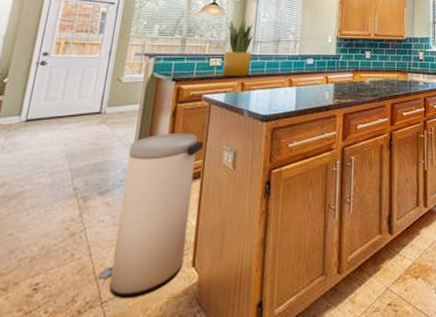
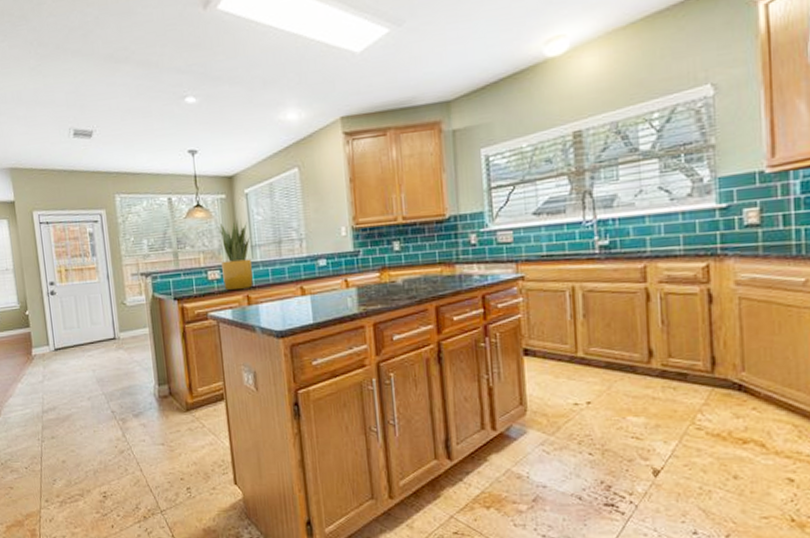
pedal bin: present [97,132,203,298] -> none [149,354,226,508]

